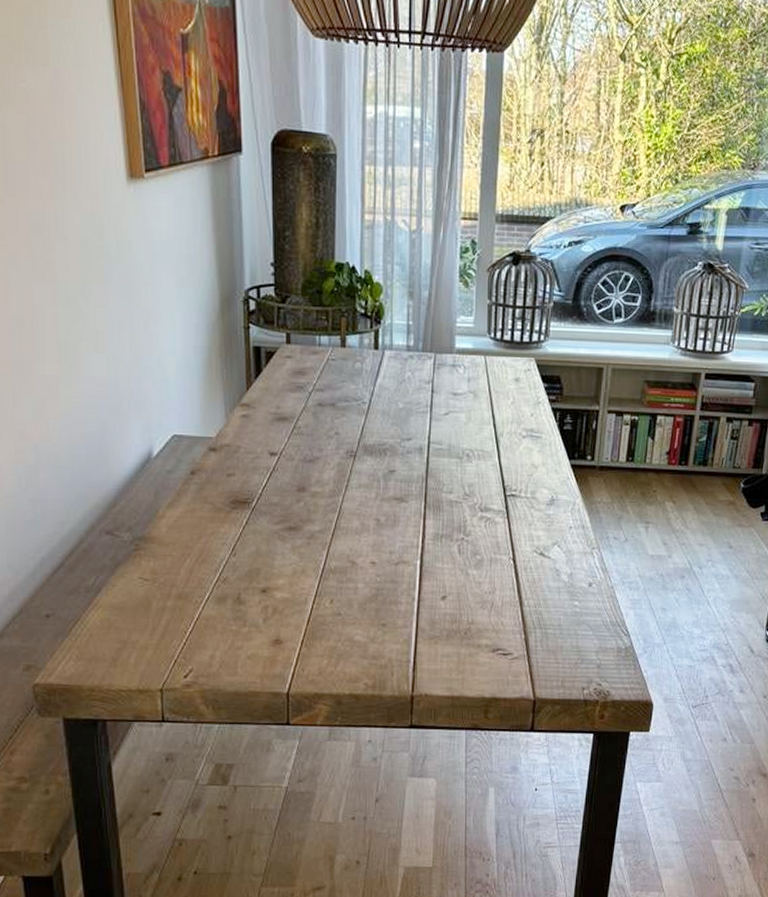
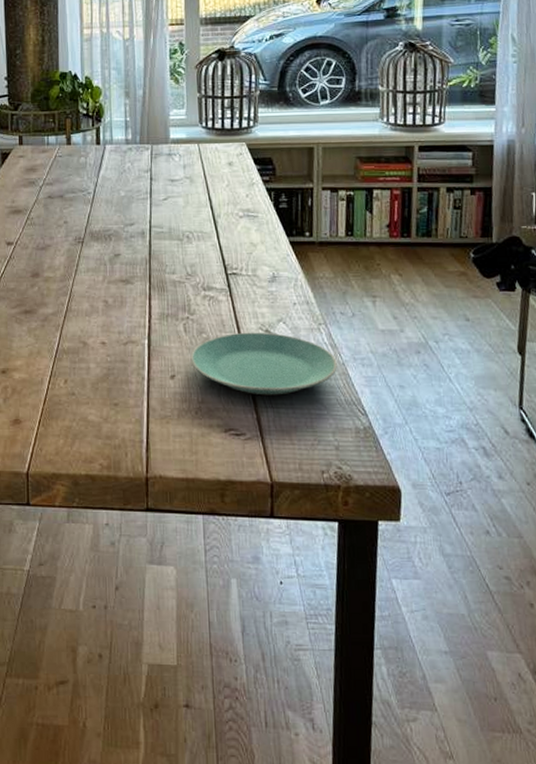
plate: none [463,554,606,617] -> present [190,332,337,396]

